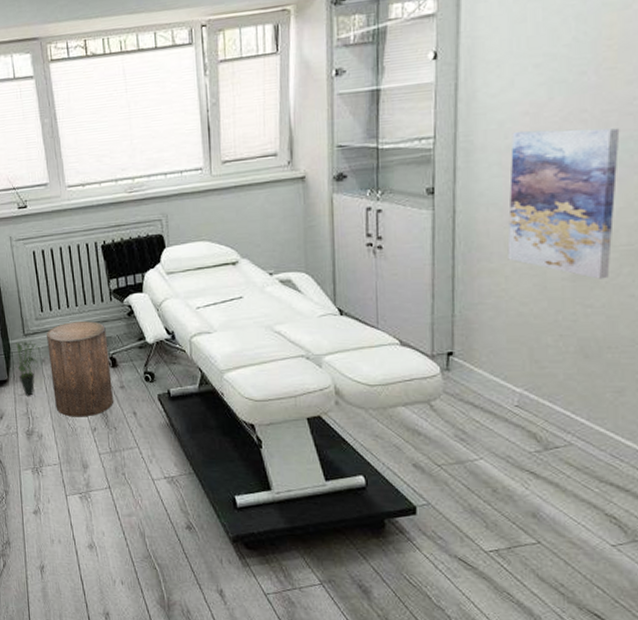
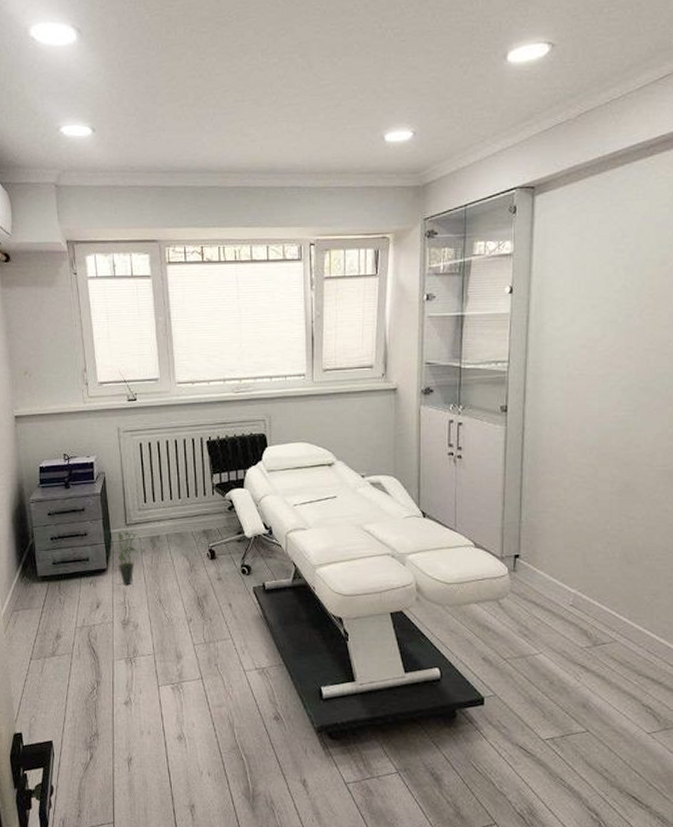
stool: present [46,321,113,417] -> none [148,514,210,608]
wall art: present [507,128,620,279] -> none [567,361,658,495]

